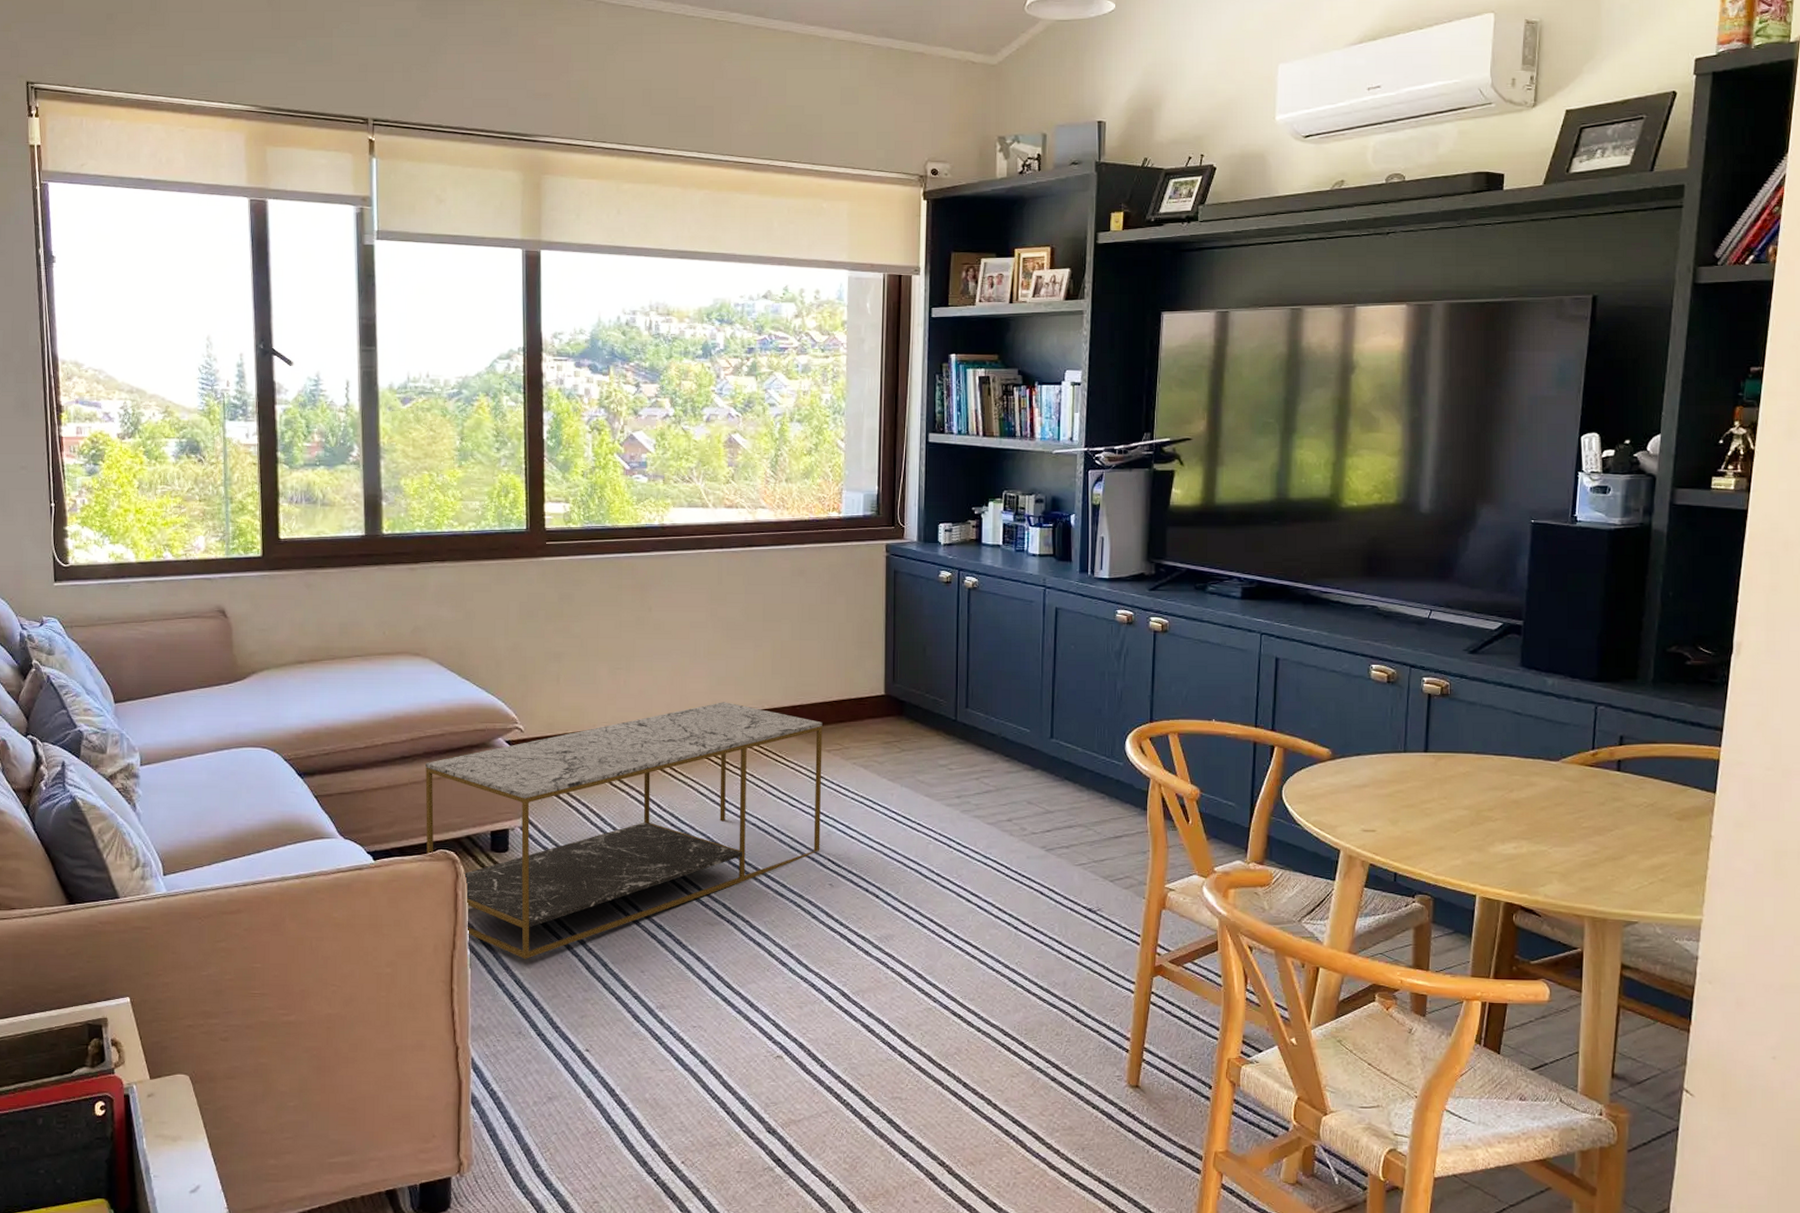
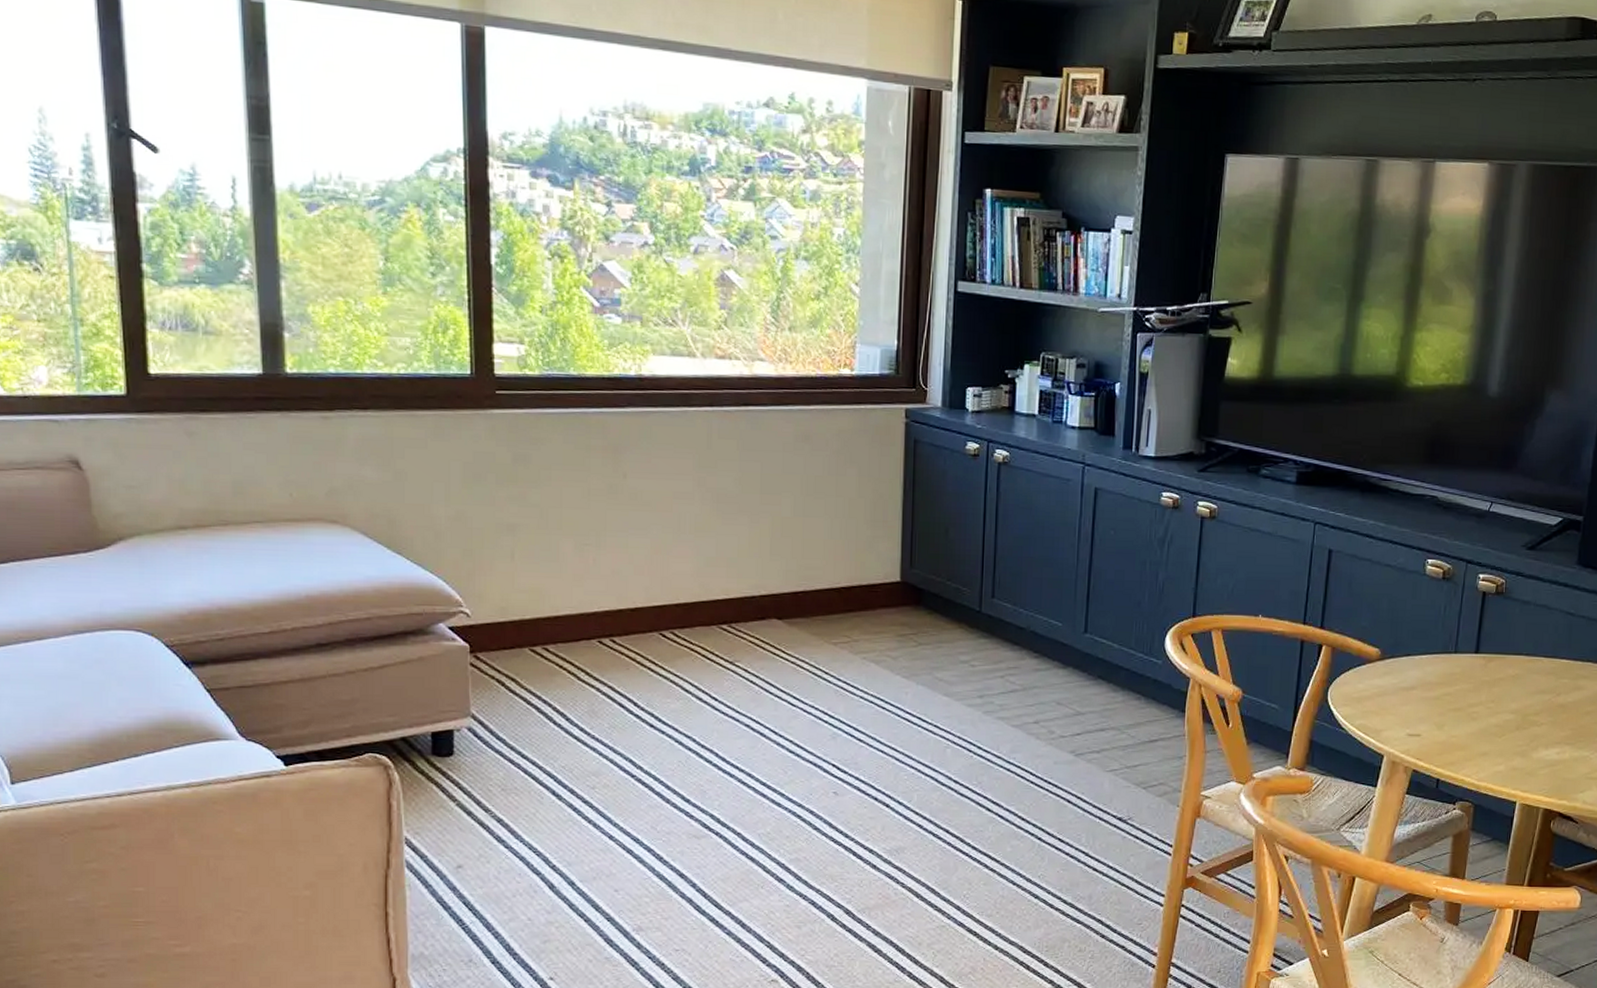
coffee table: present [425,702,823,959] -> none [348,586,828,878]

